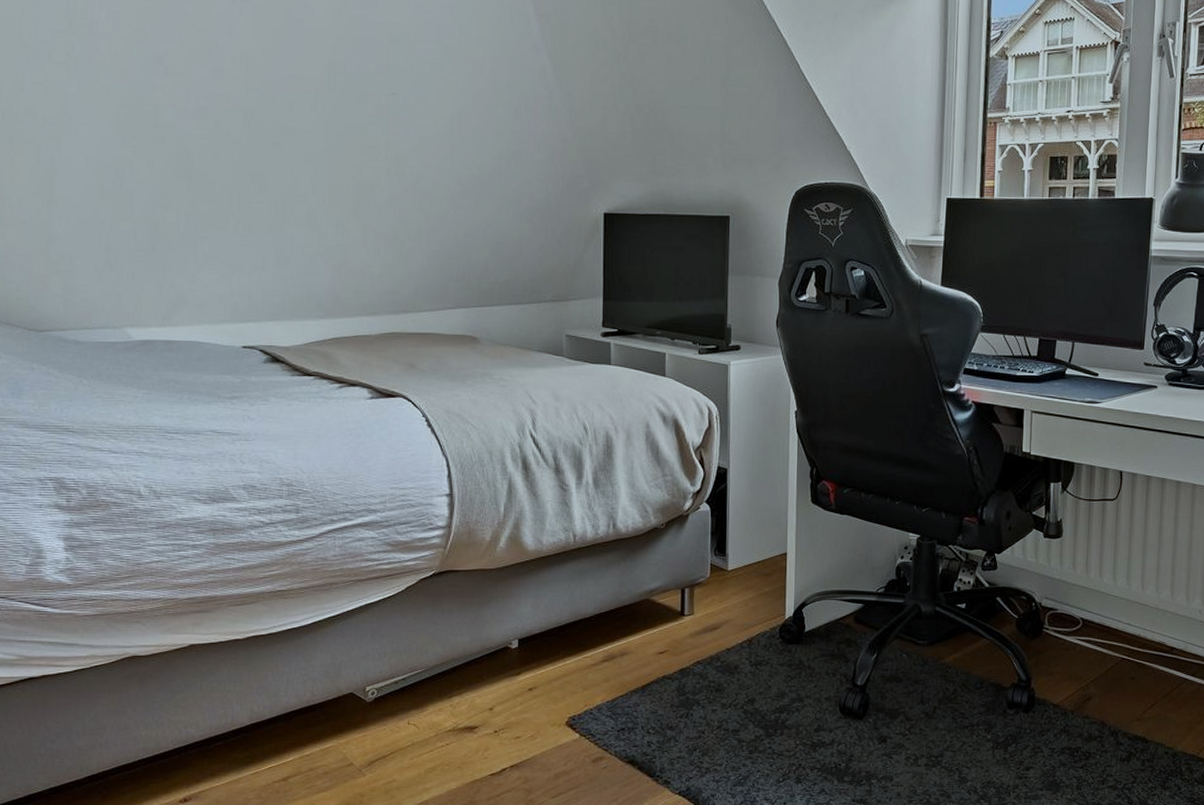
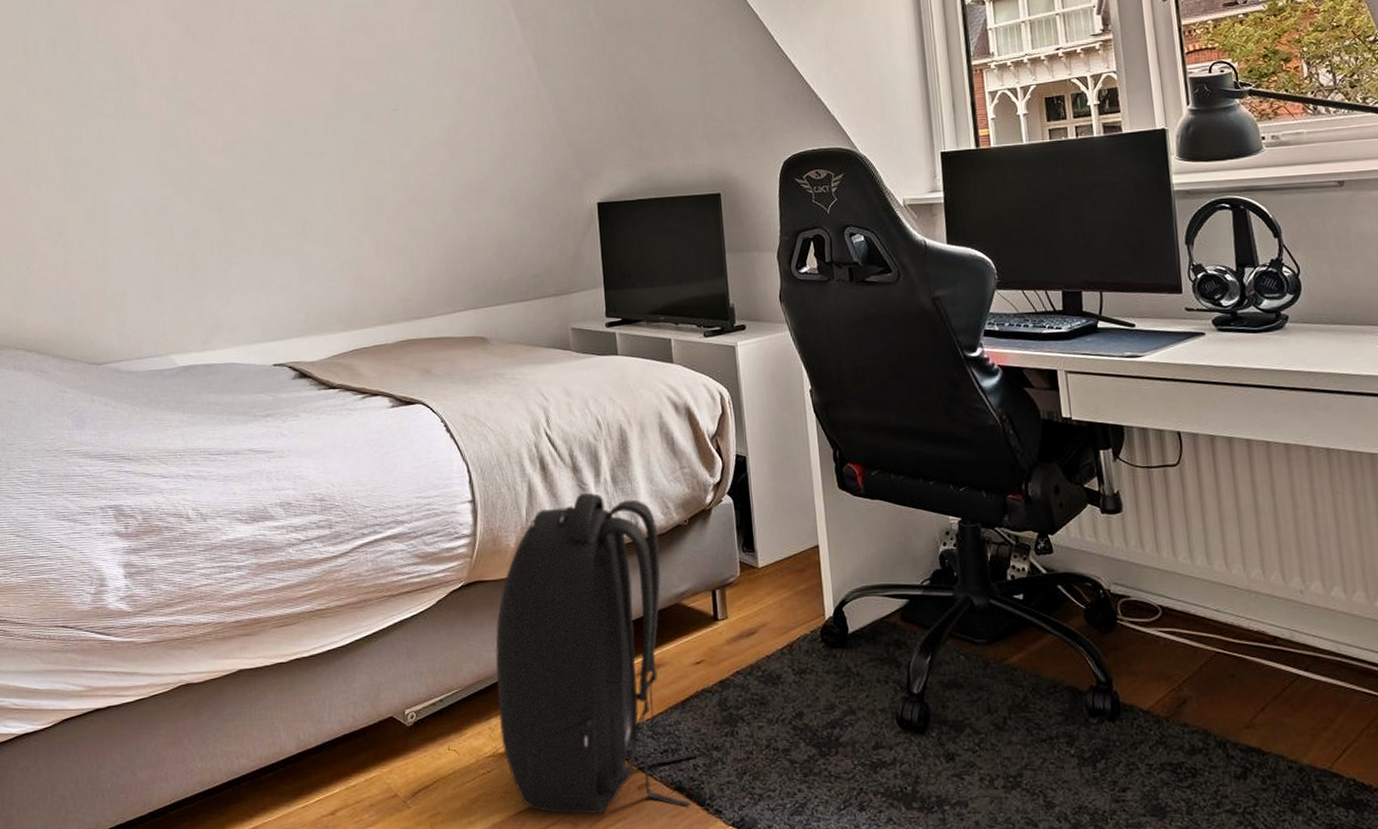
backpack: none [461,493,653,784] -> present [495,492,698,815]

